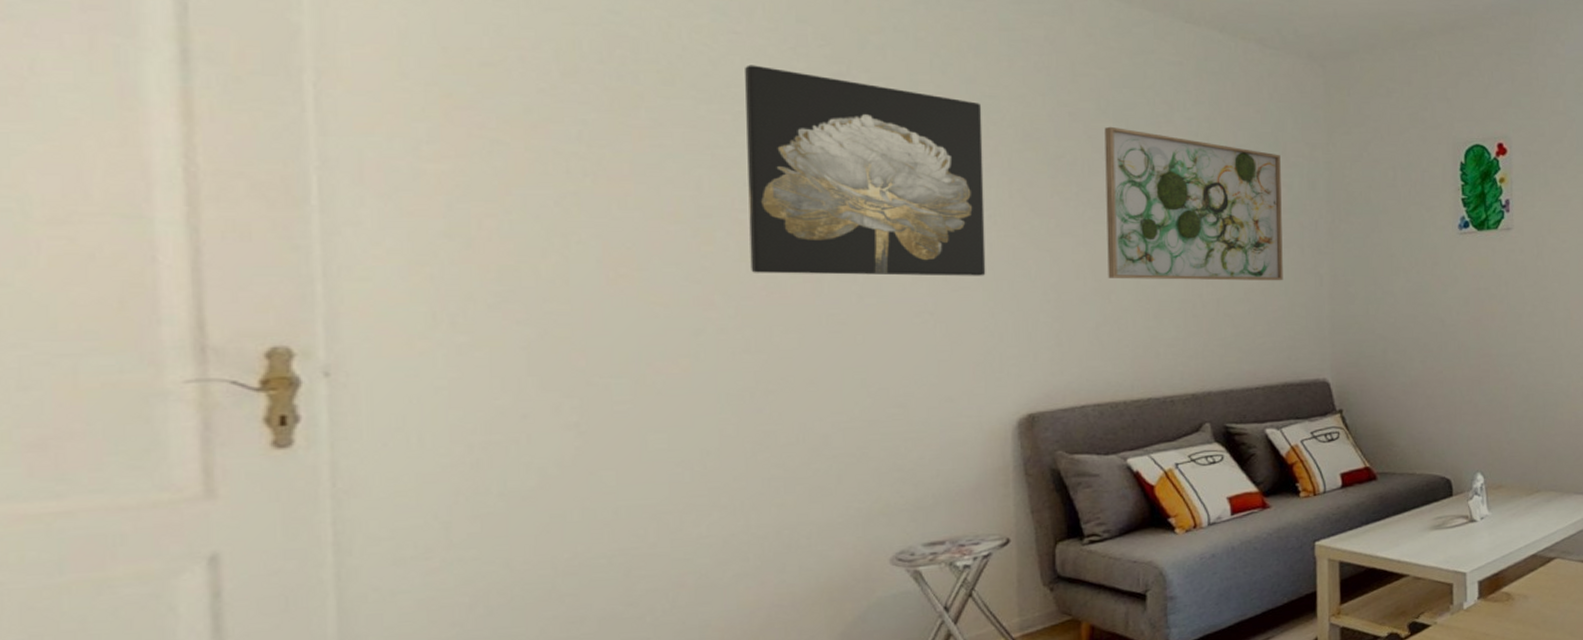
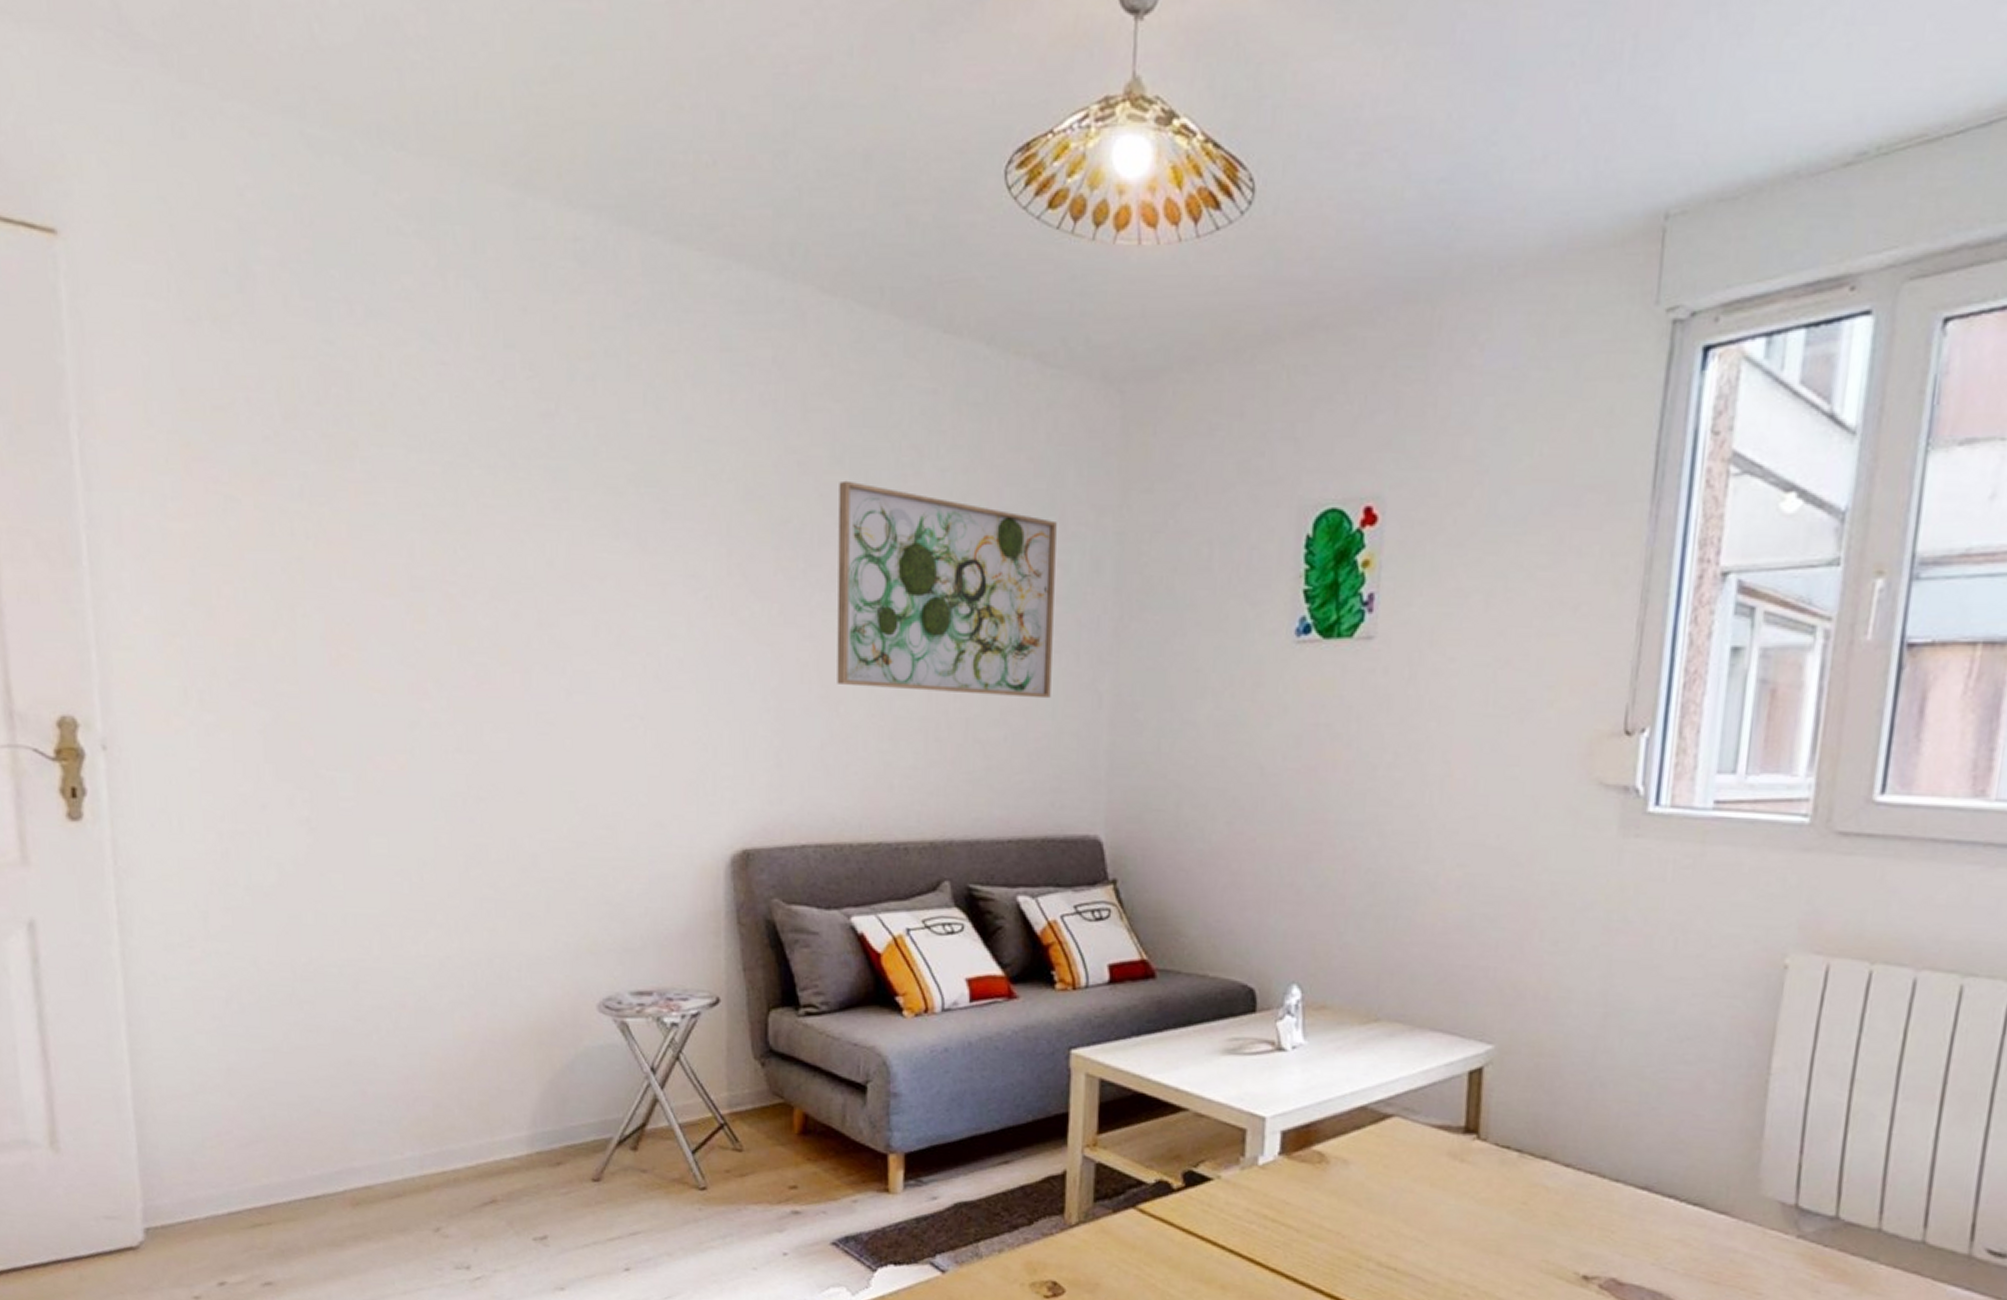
wall art: present [745,65,986,276] -> none [453,403,700,674]

